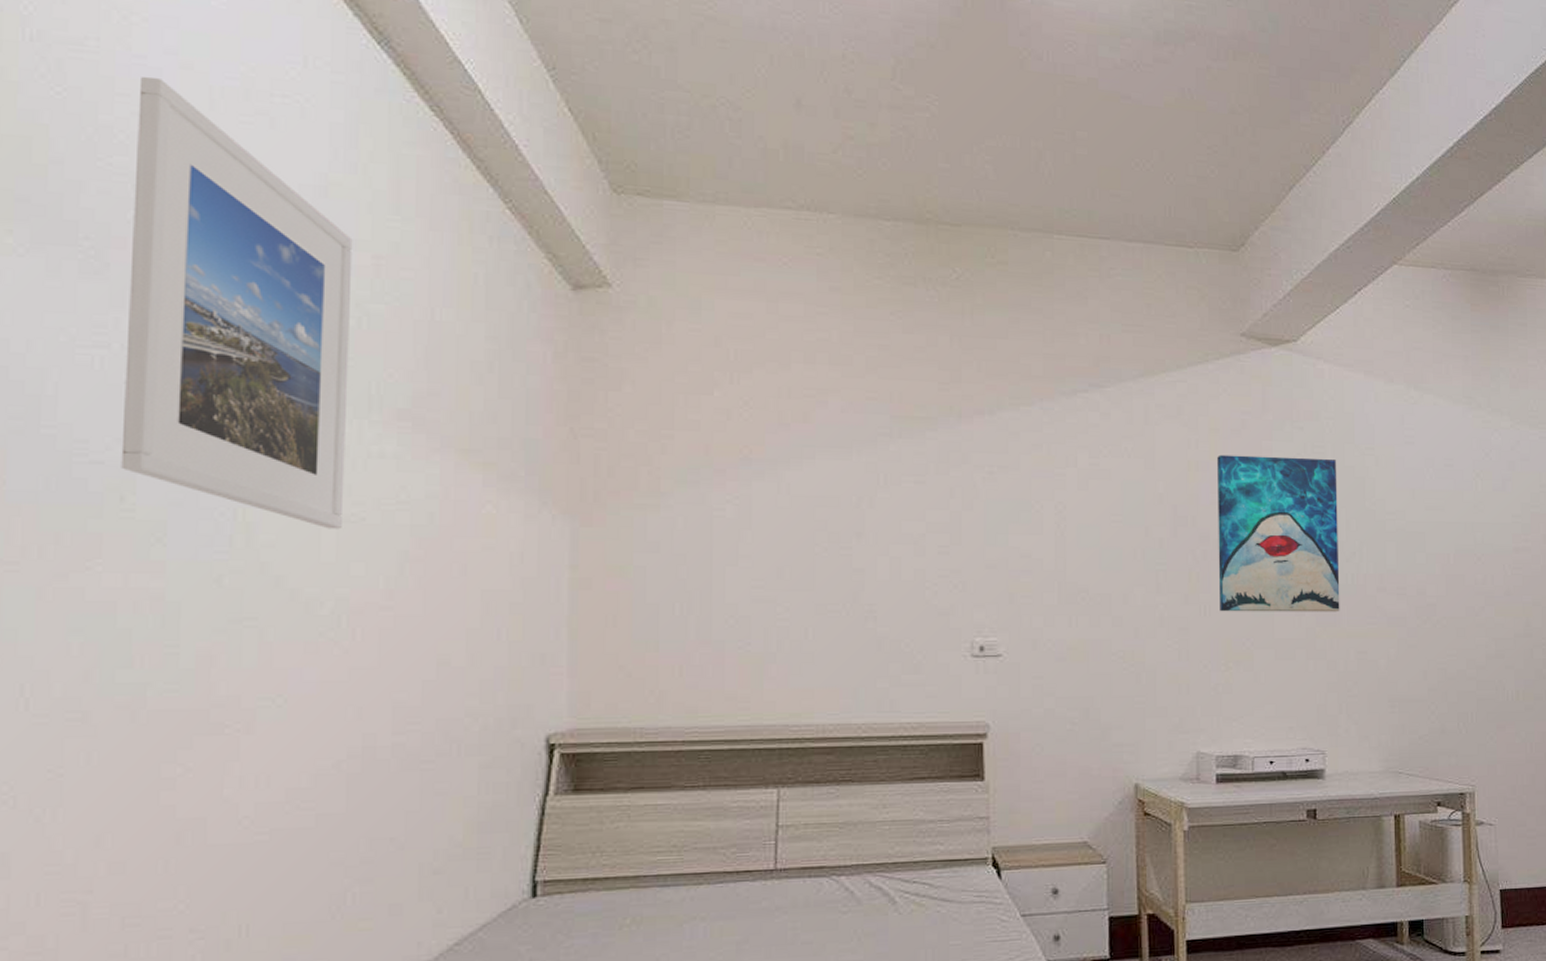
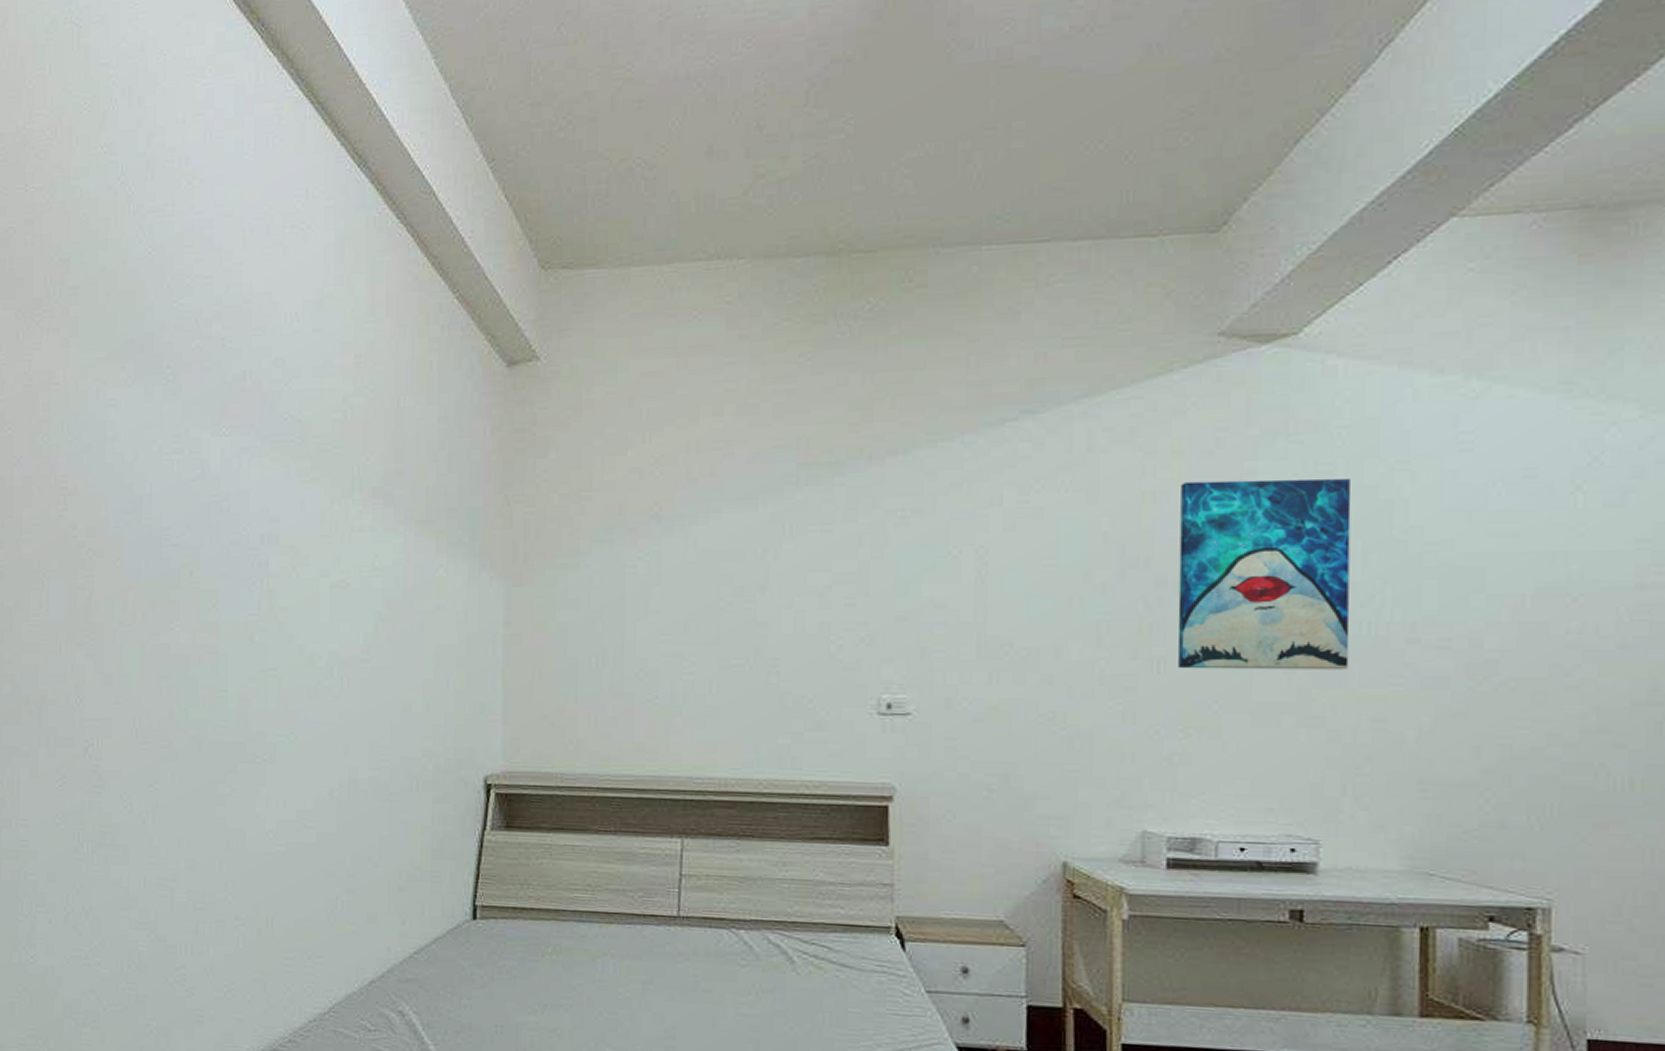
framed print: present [121,76,353,530] -> none [190,228,341,594]

